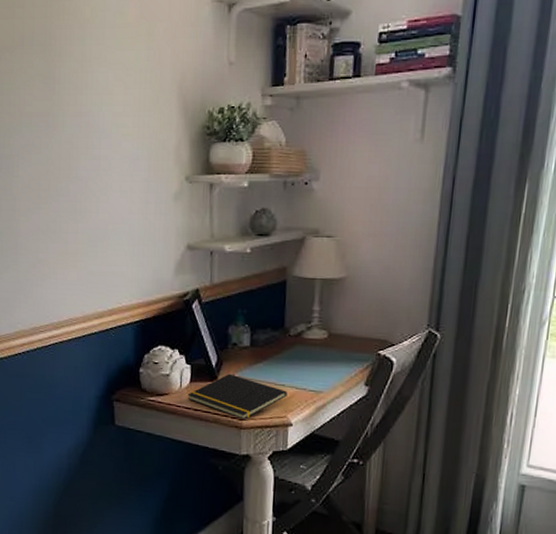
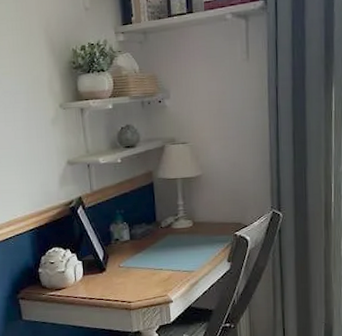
notepad: present [187,373,287,419] -> none [82,264,165,302]

